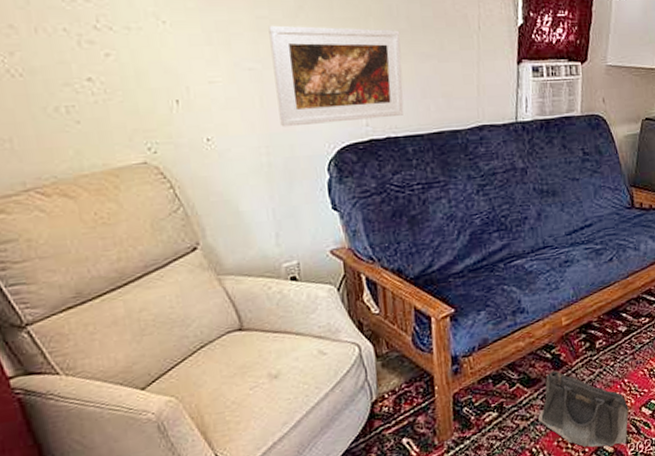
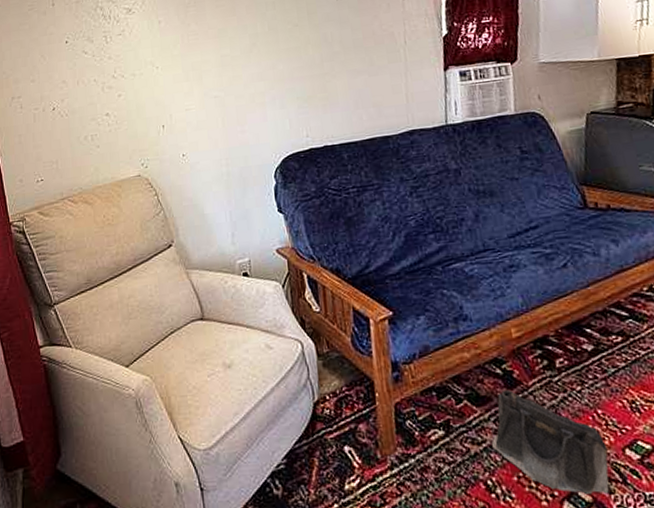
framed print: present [268,25,404,127] -> none [230,53,339,142]

